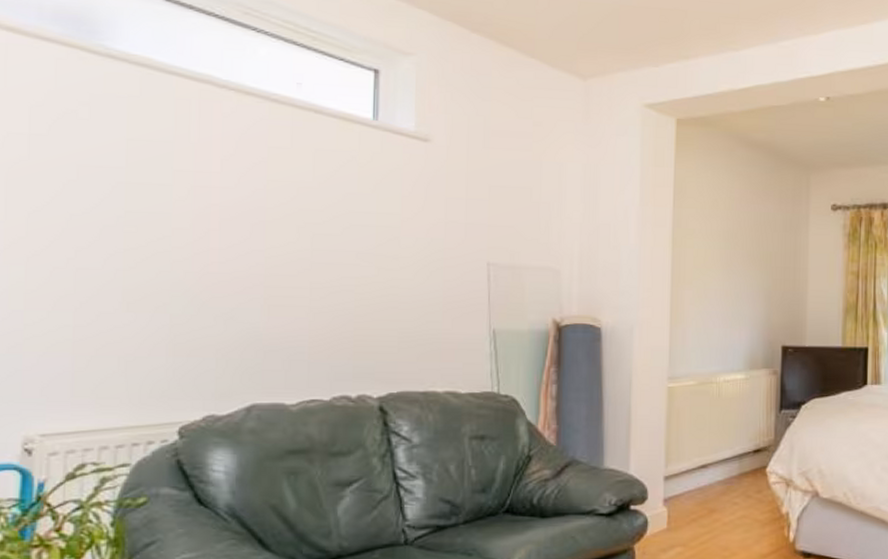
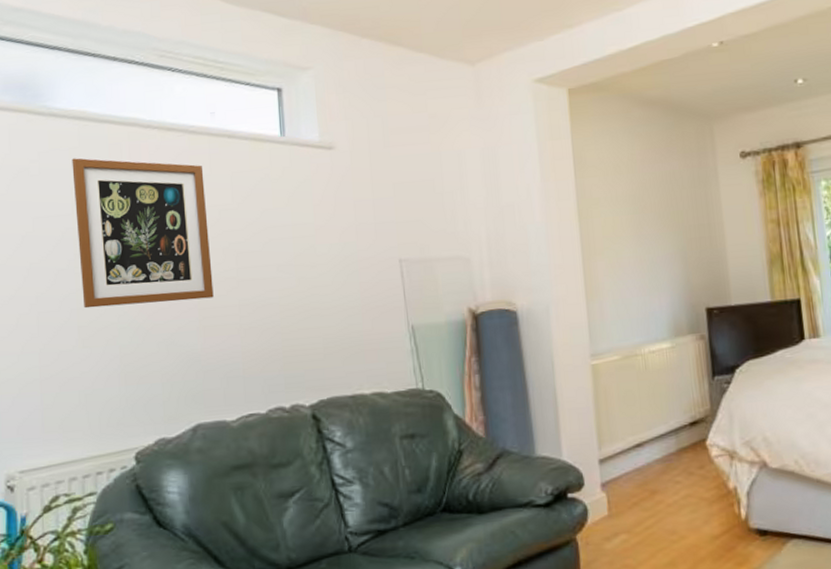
wall art: none [129,107,284,277] -> present [72,158,214,309]

